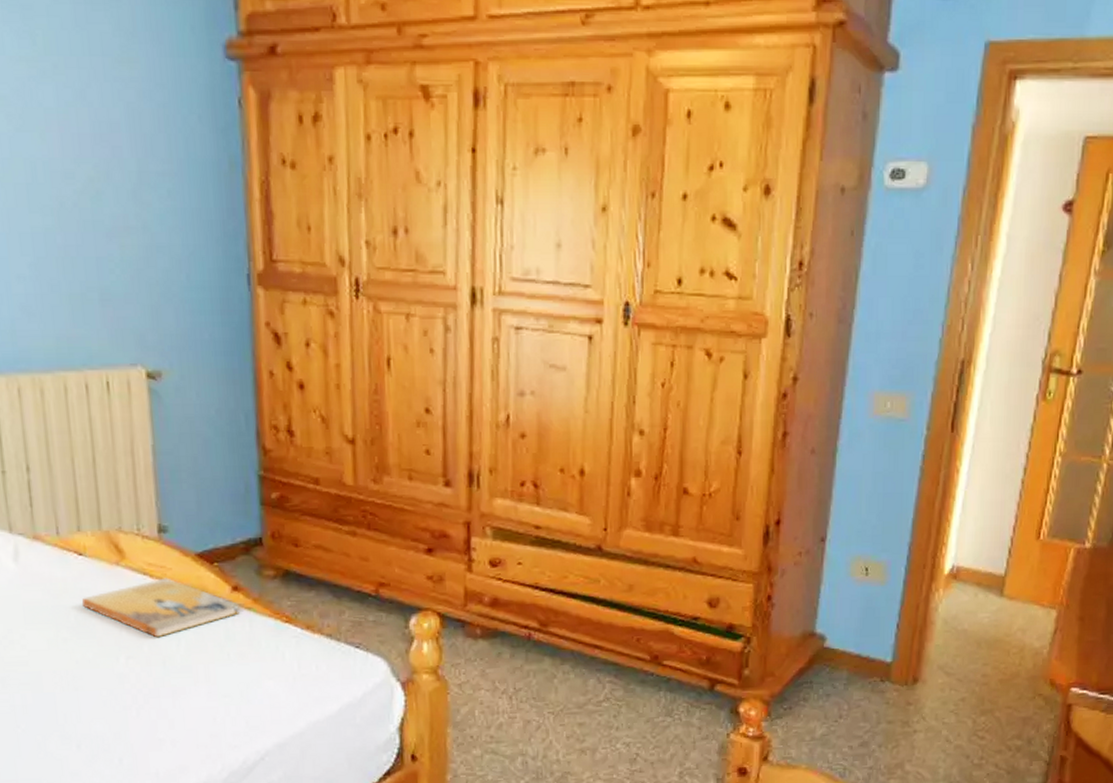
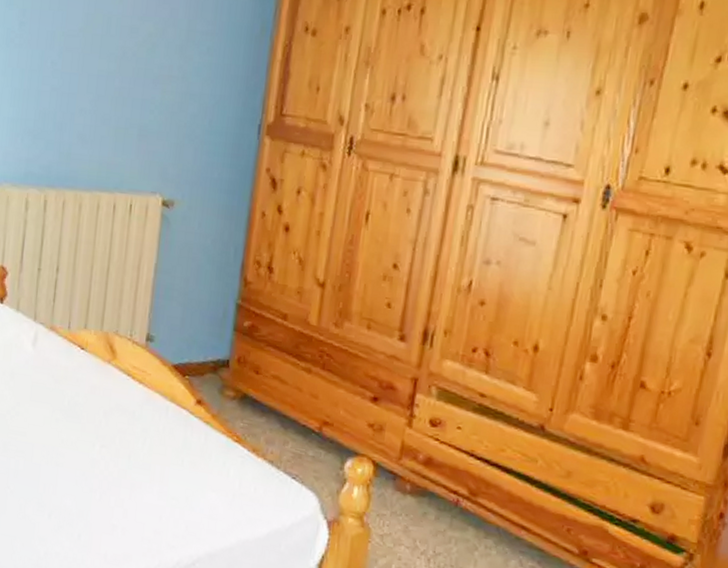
book: present [82,578,239,638] -> none [76,381,199,434]

